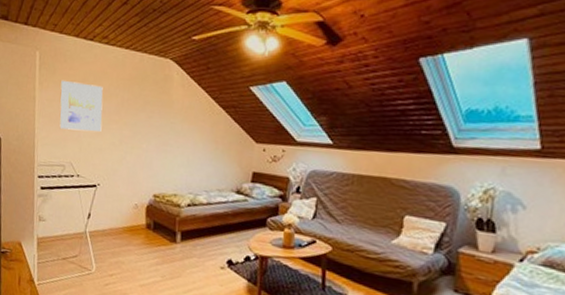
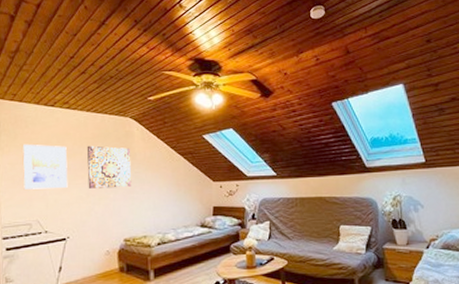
wall art: none [121,87,168,139] -> present [86,145,132,188]

